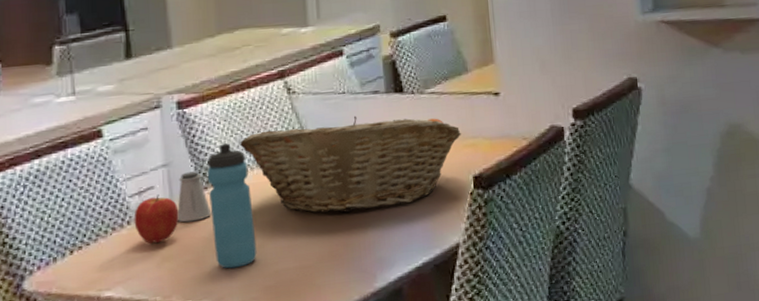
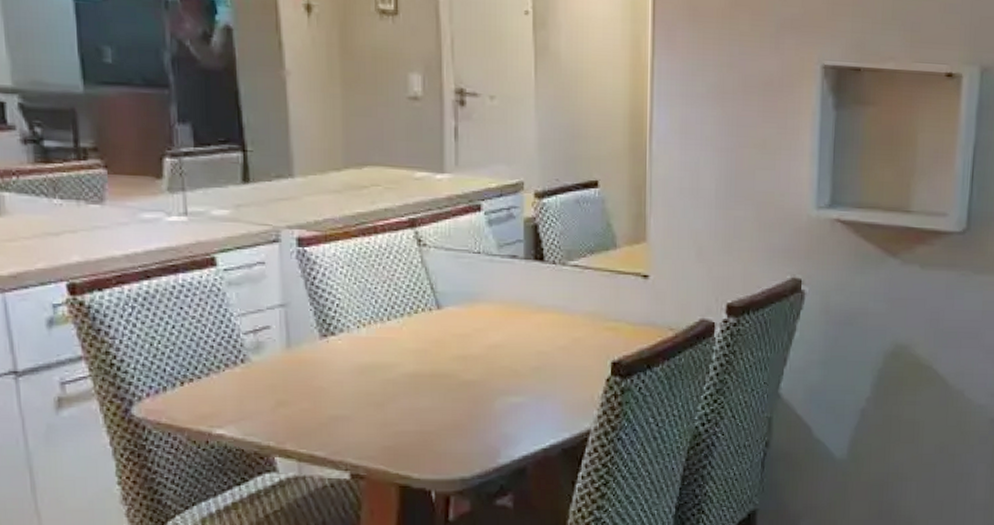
apple: present [134,194,179,244] -> none [248,335,296,387]
saltshaker: present [177,171,212,223] -> none [294,316,330,369]
water bottle: present [207,143,257,269] -> none [327,290,376,423]
fruit basket: present [240,115,461,213] -> none [364,279,603,382]

